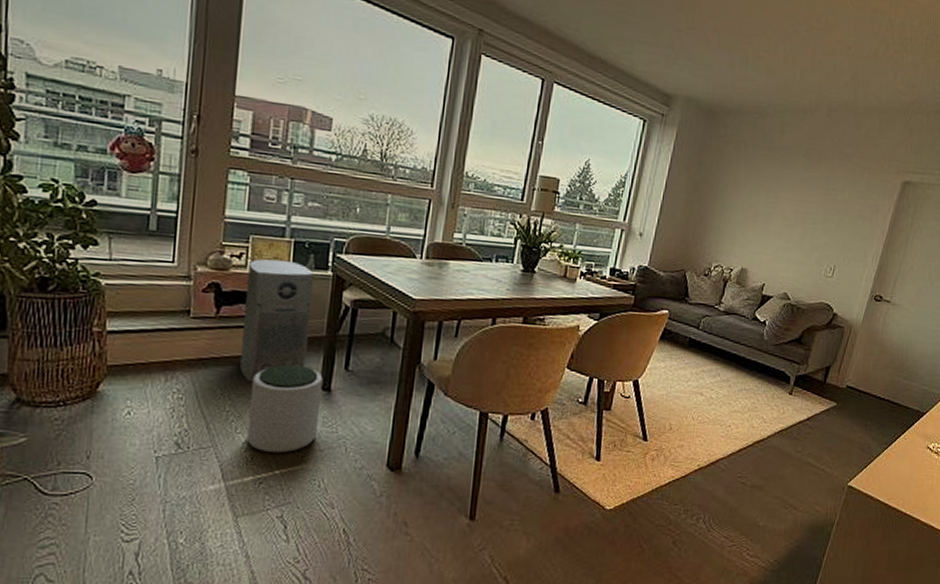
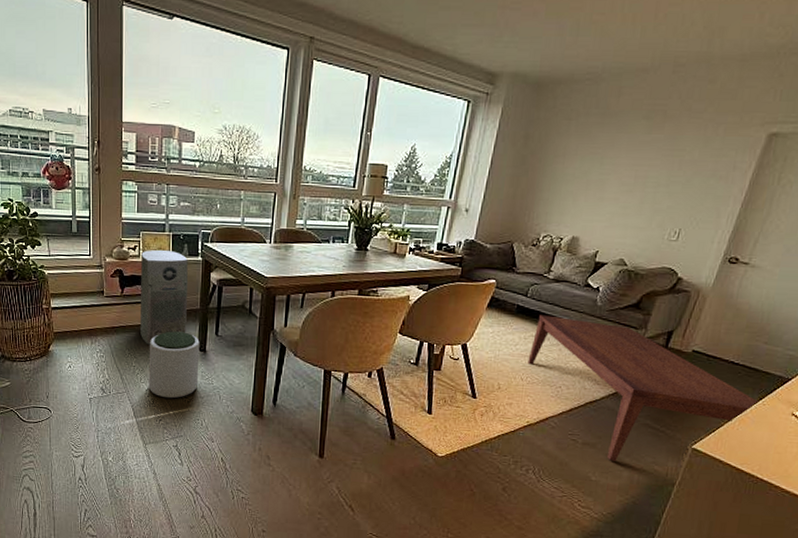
coffee table: none [699,349,902,504] -> present [528,315,759,461]

